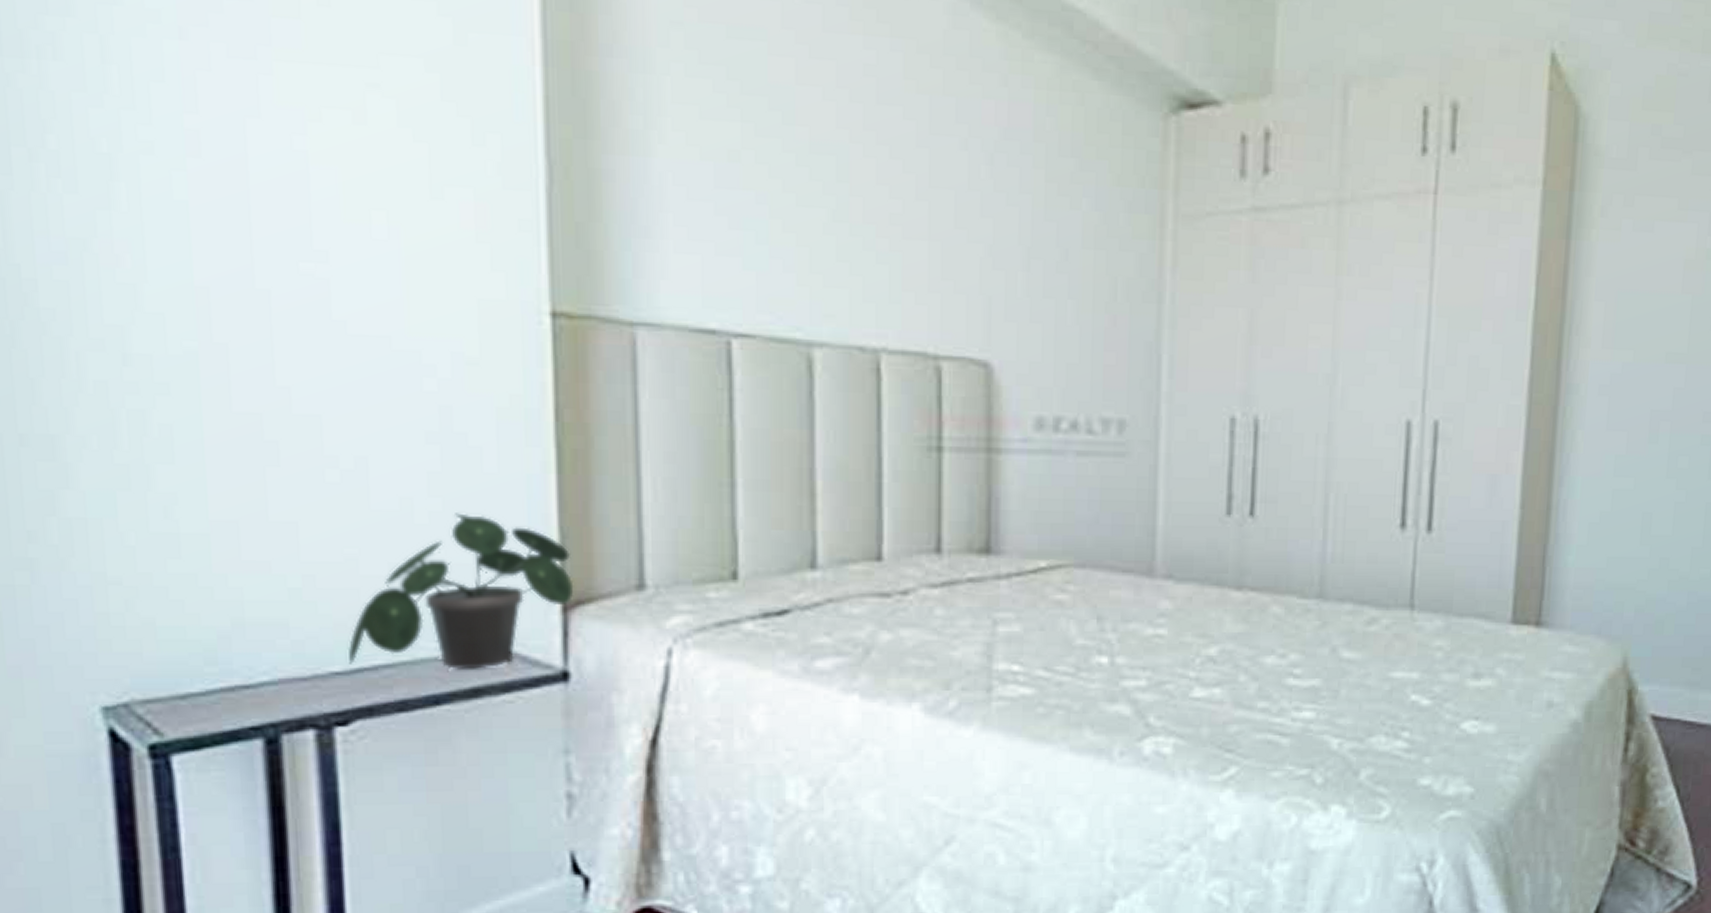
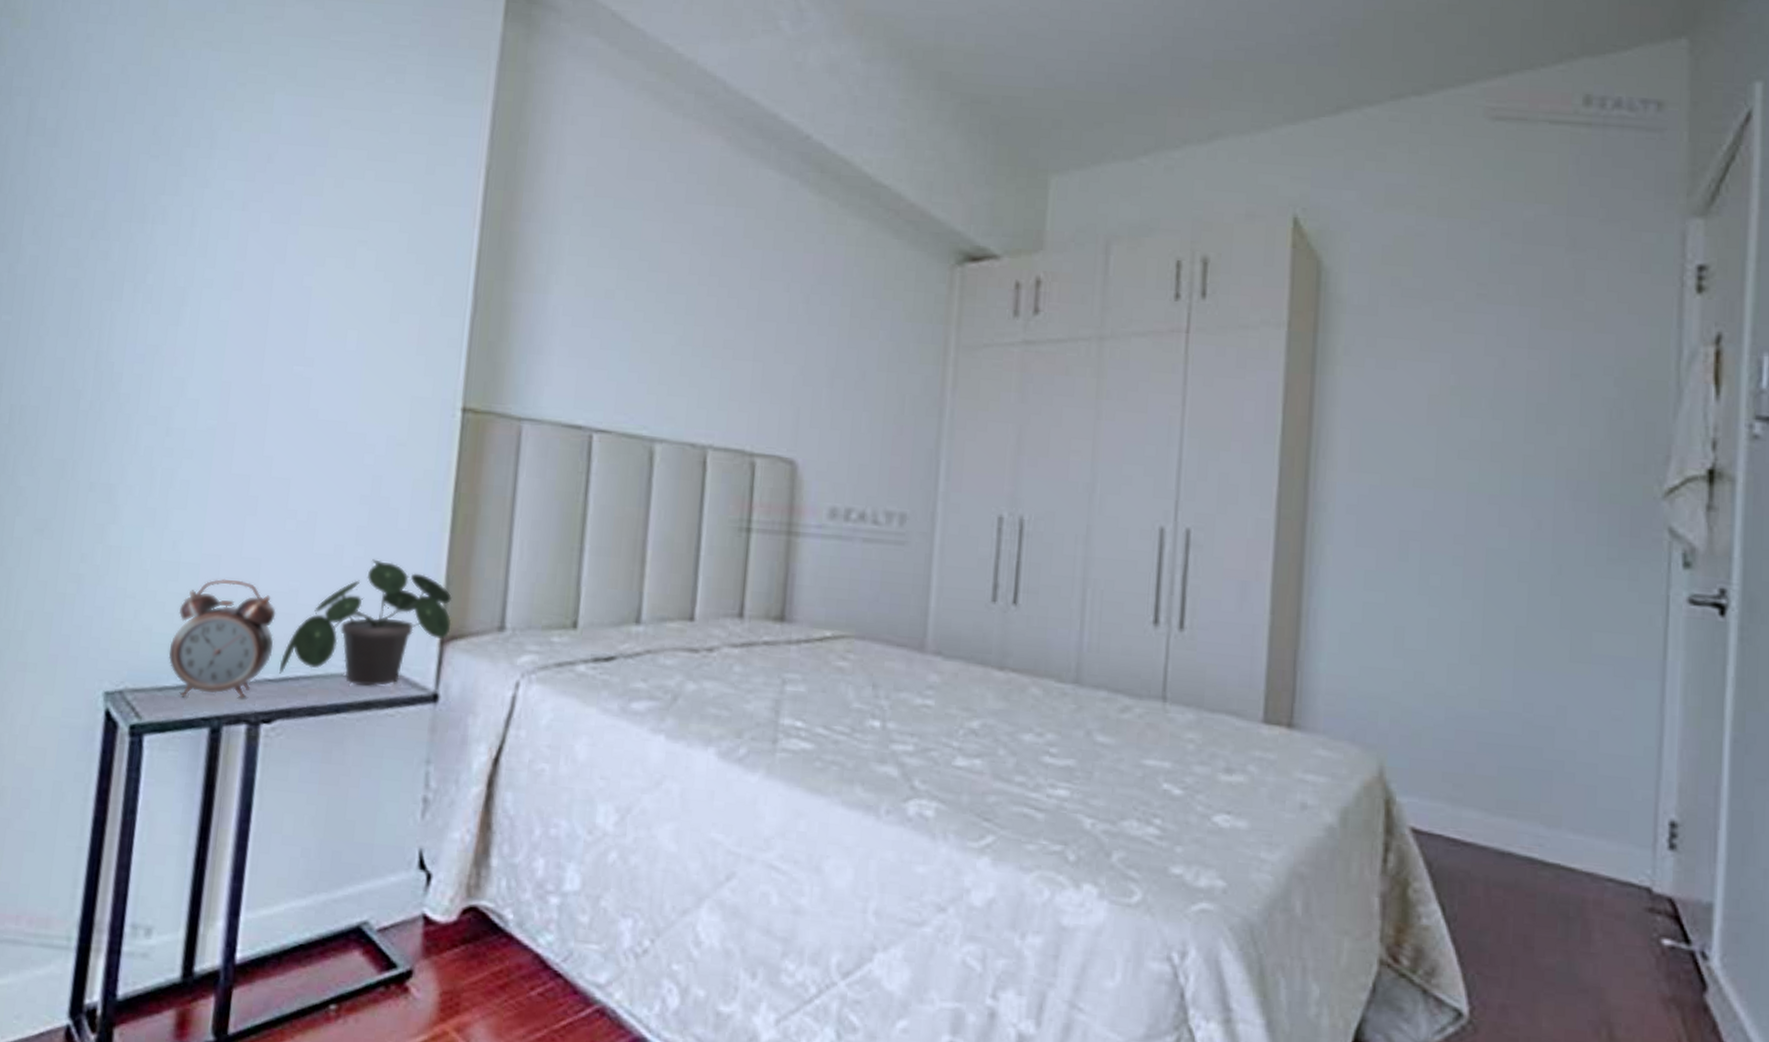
alarm clock: none [185,550,336,705] -> present [168,578,276,699]

